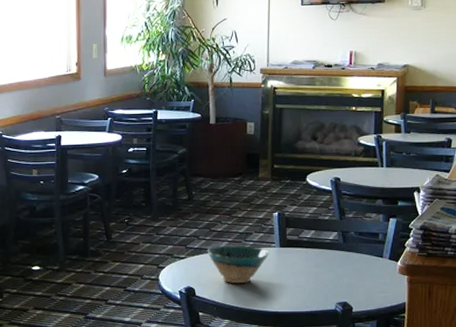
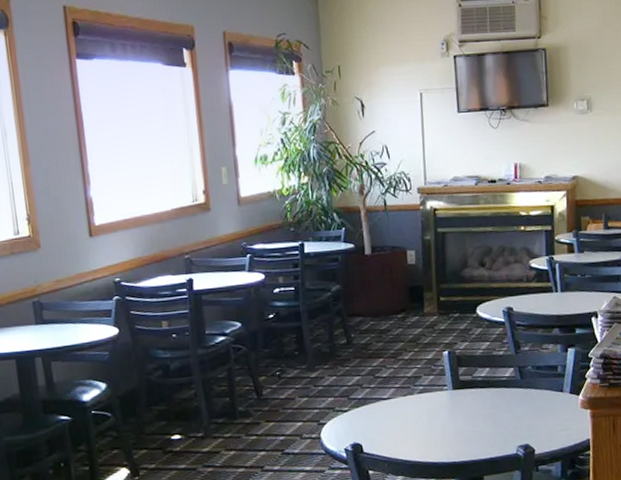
bowl: present [207,245,270,283] -> none [372,391,442,435]

